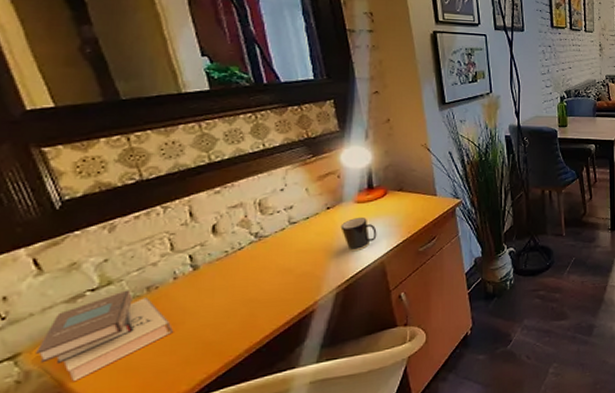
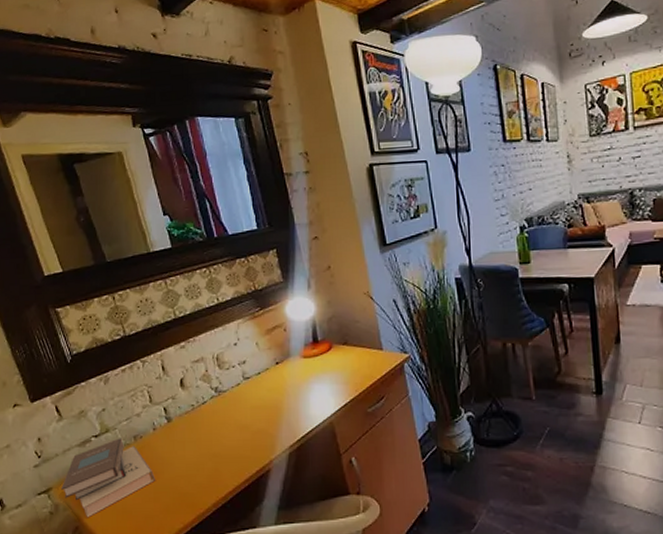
mug: present [340,217,377,252] -> none [289,372,324,410]

